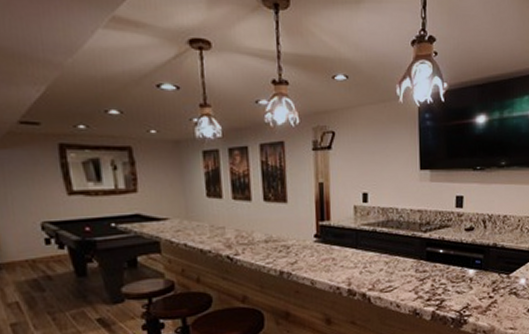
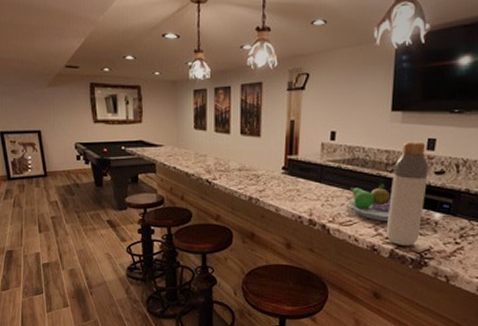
fruit bowl: none [387,245,429,284] -> present [349,184,392,222]
bottle: none [425,199,460,306] -> present [385,141,429,246]

